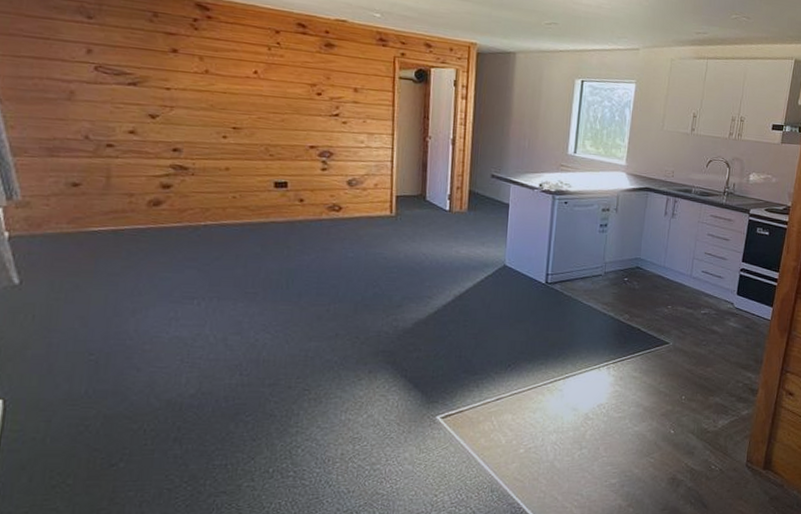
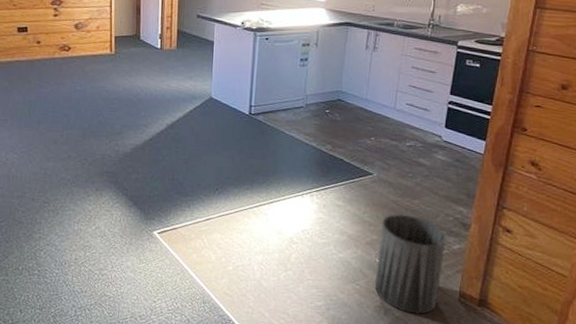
trash can: none [668,383,736,483] -> present [374,214,446,315]

